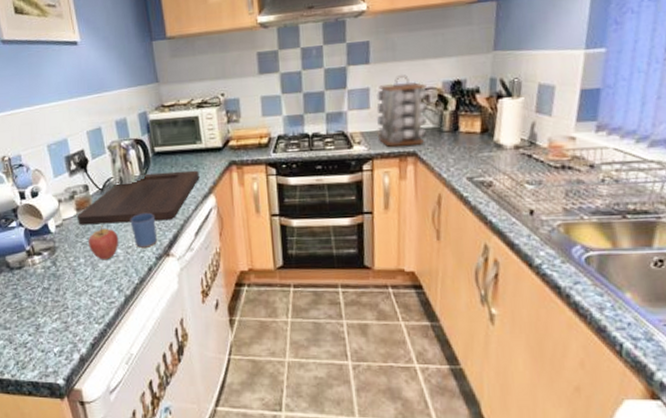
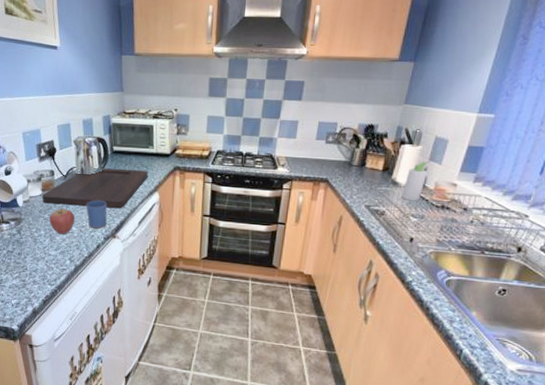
spice rack: present [376,75,427,147] -> none [298,114,345,174]
bottle: none [510,111,540,166] -> present [402,159,433,202]

